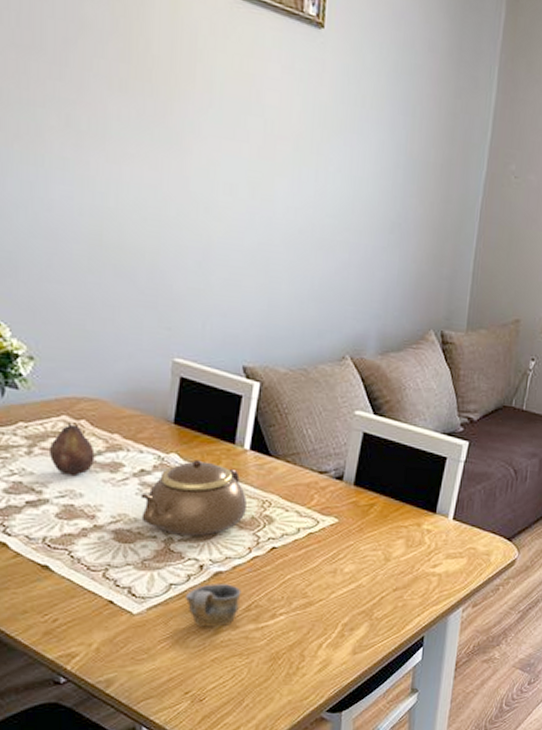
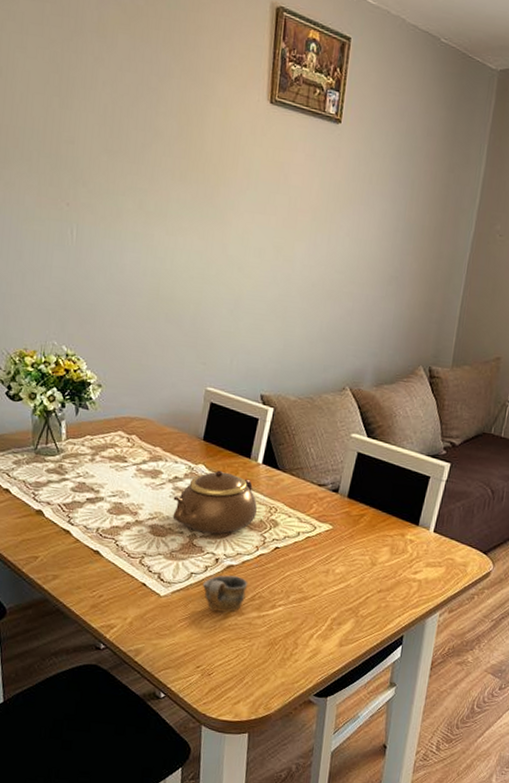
fruit: present [48,422,95,477] -> none [106,437,141,480]

